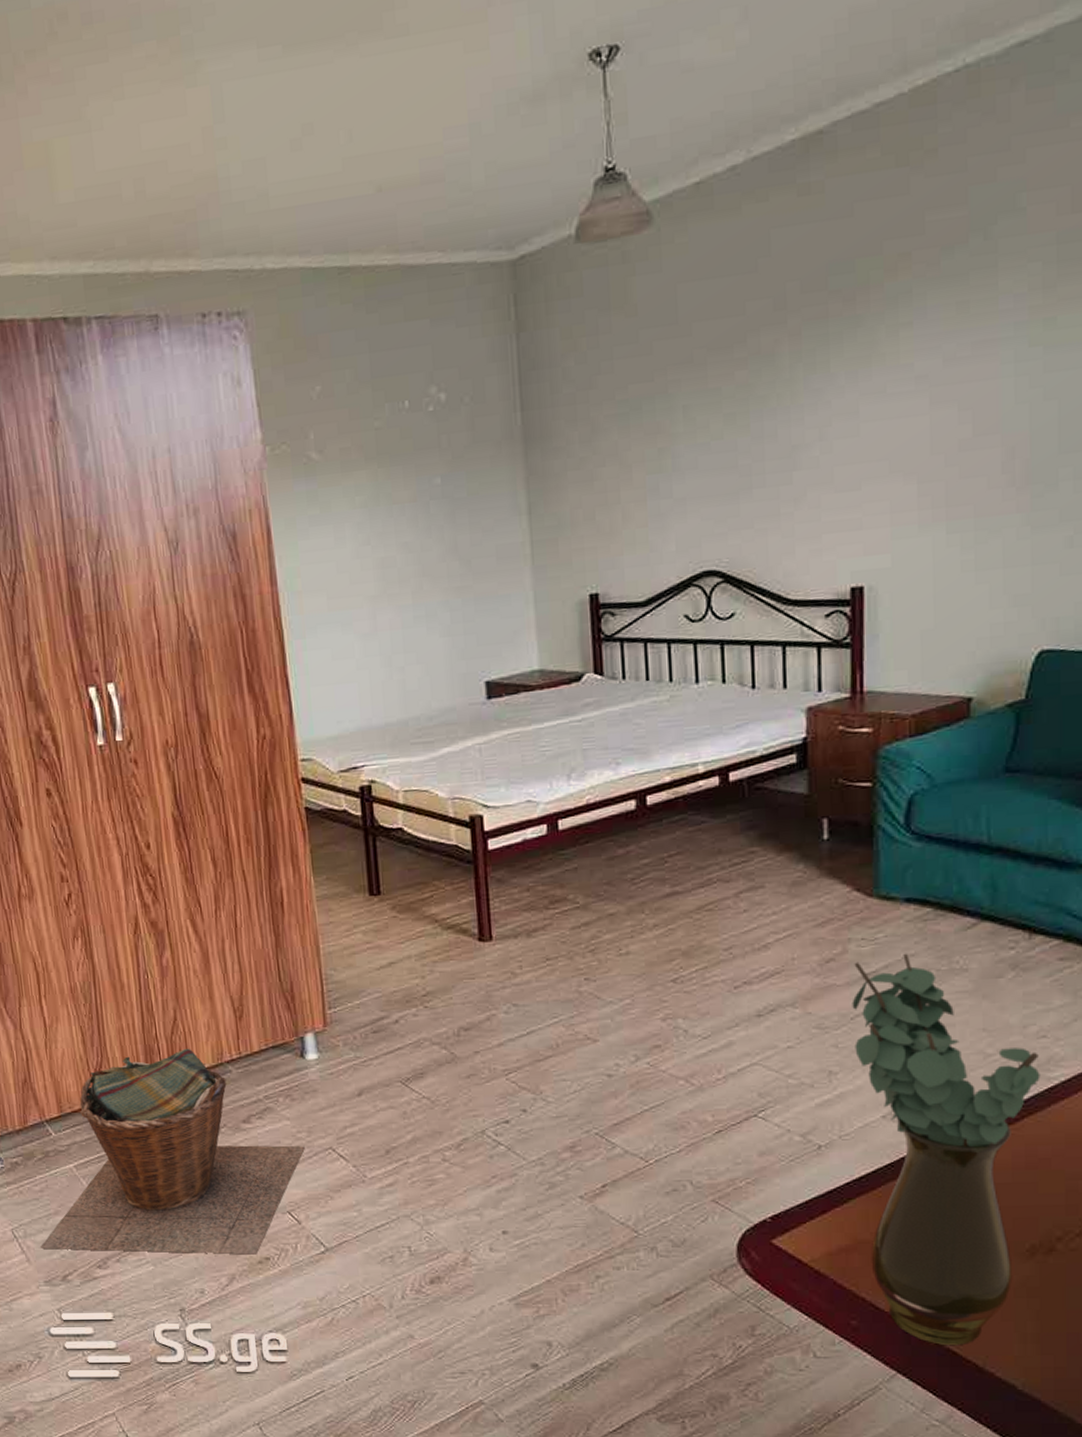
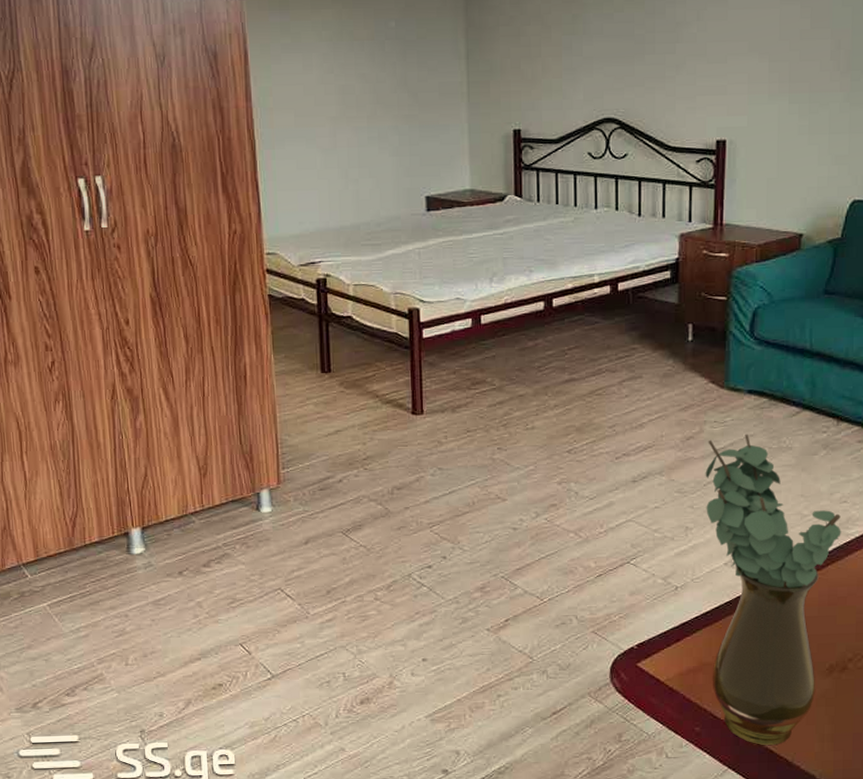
laundry basket: present [40,1048,305,1255] -> none [12,501,257,682]

